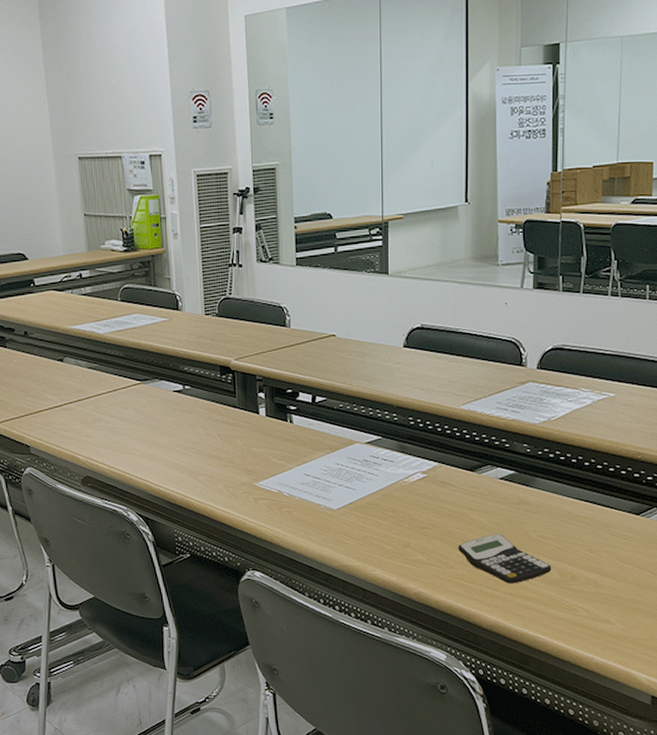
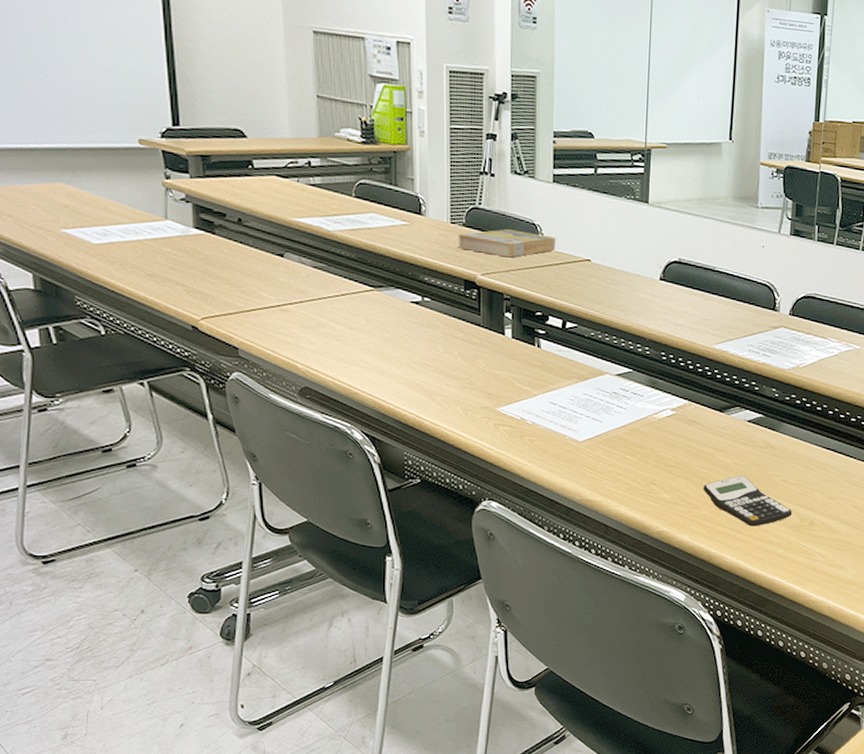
book: none [212,314,301,341] -> present [457,229,555,258]

